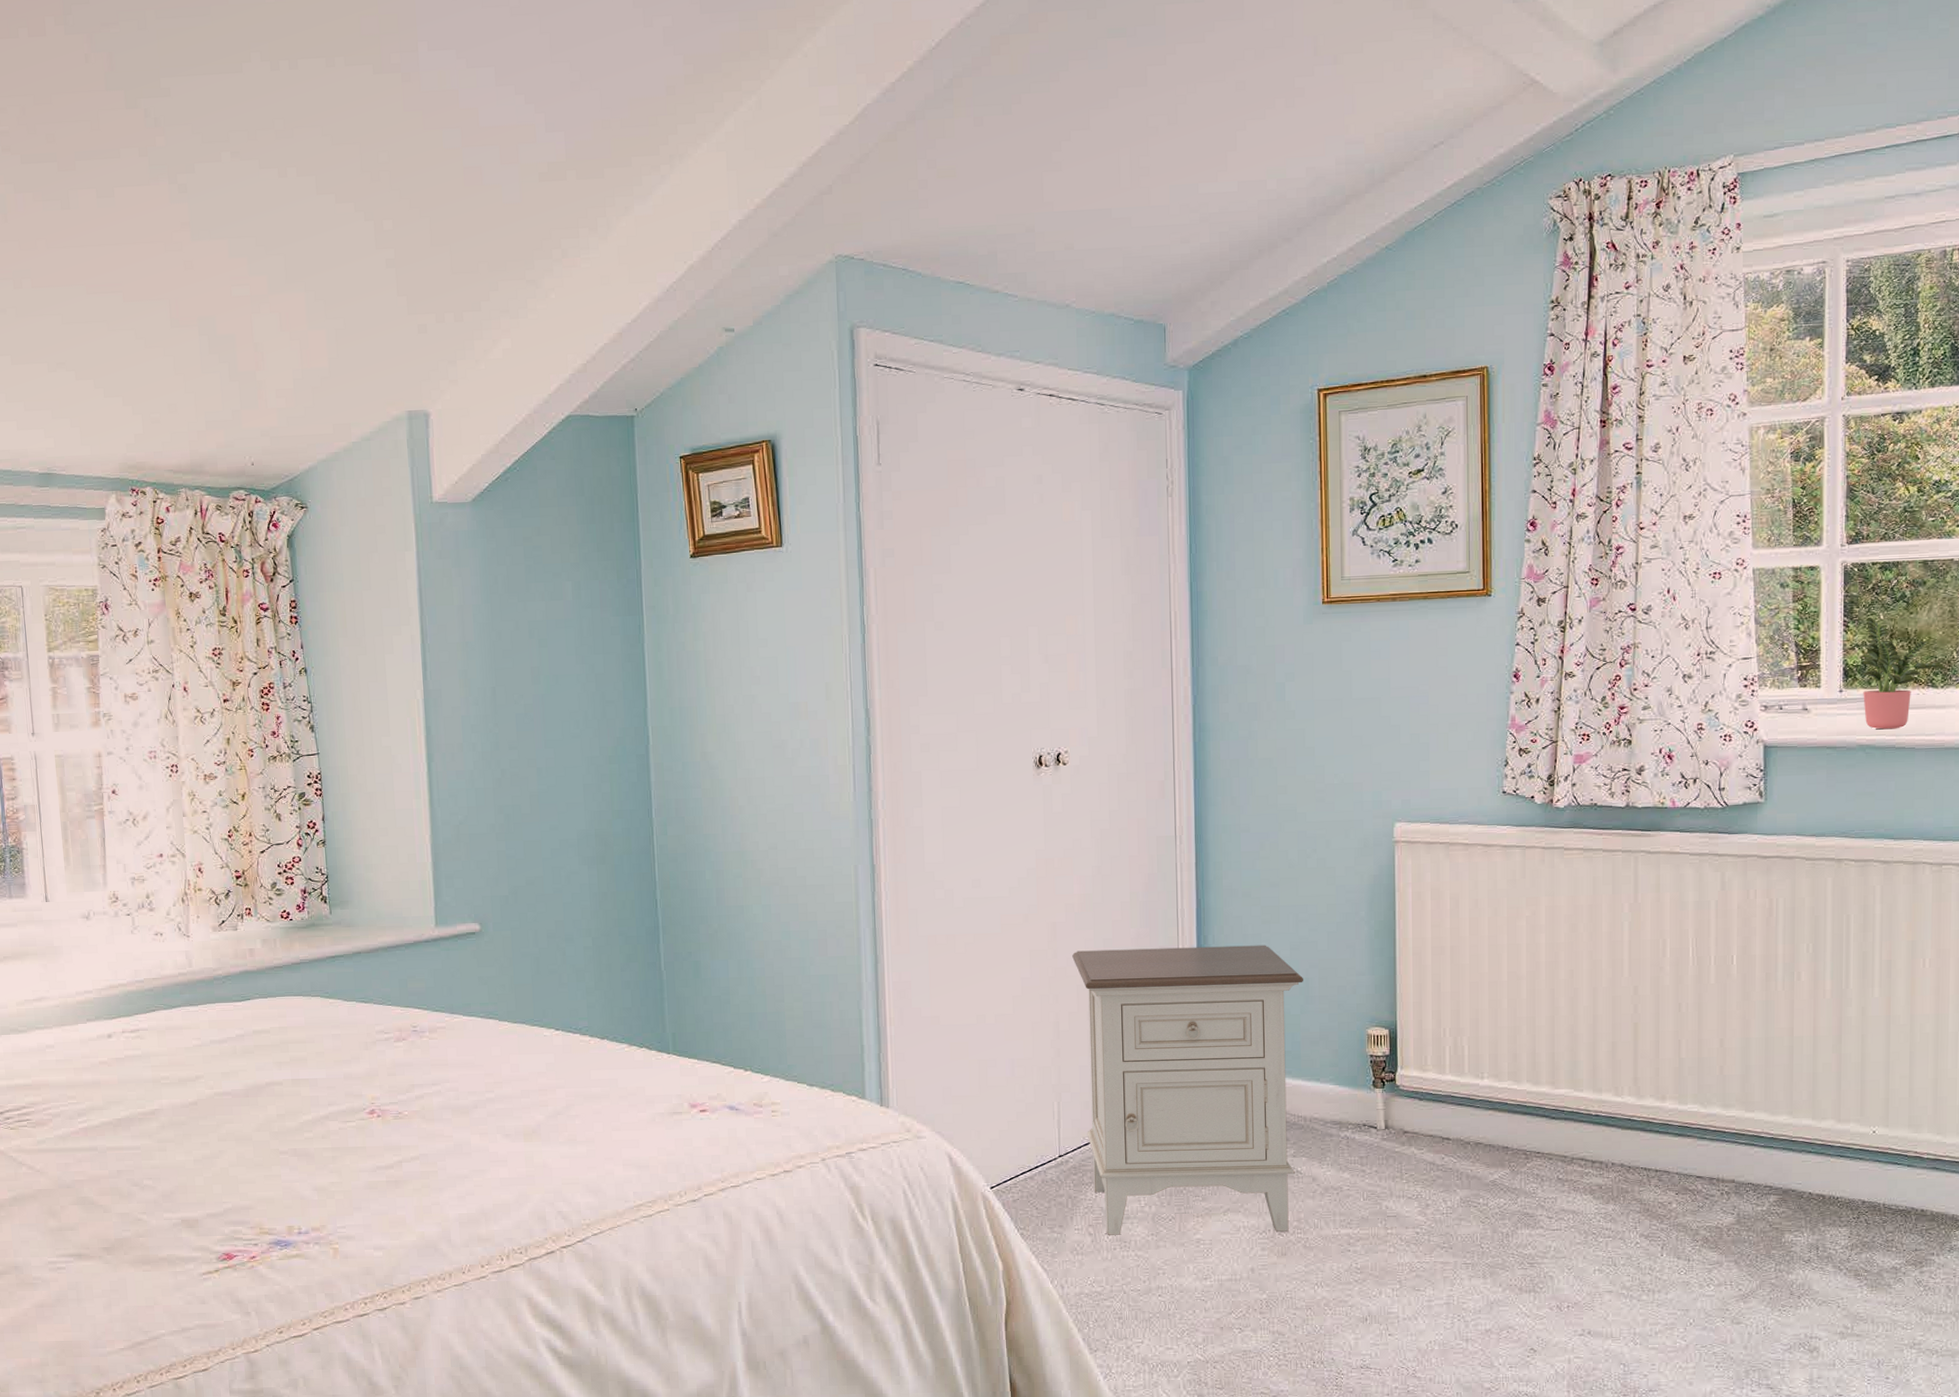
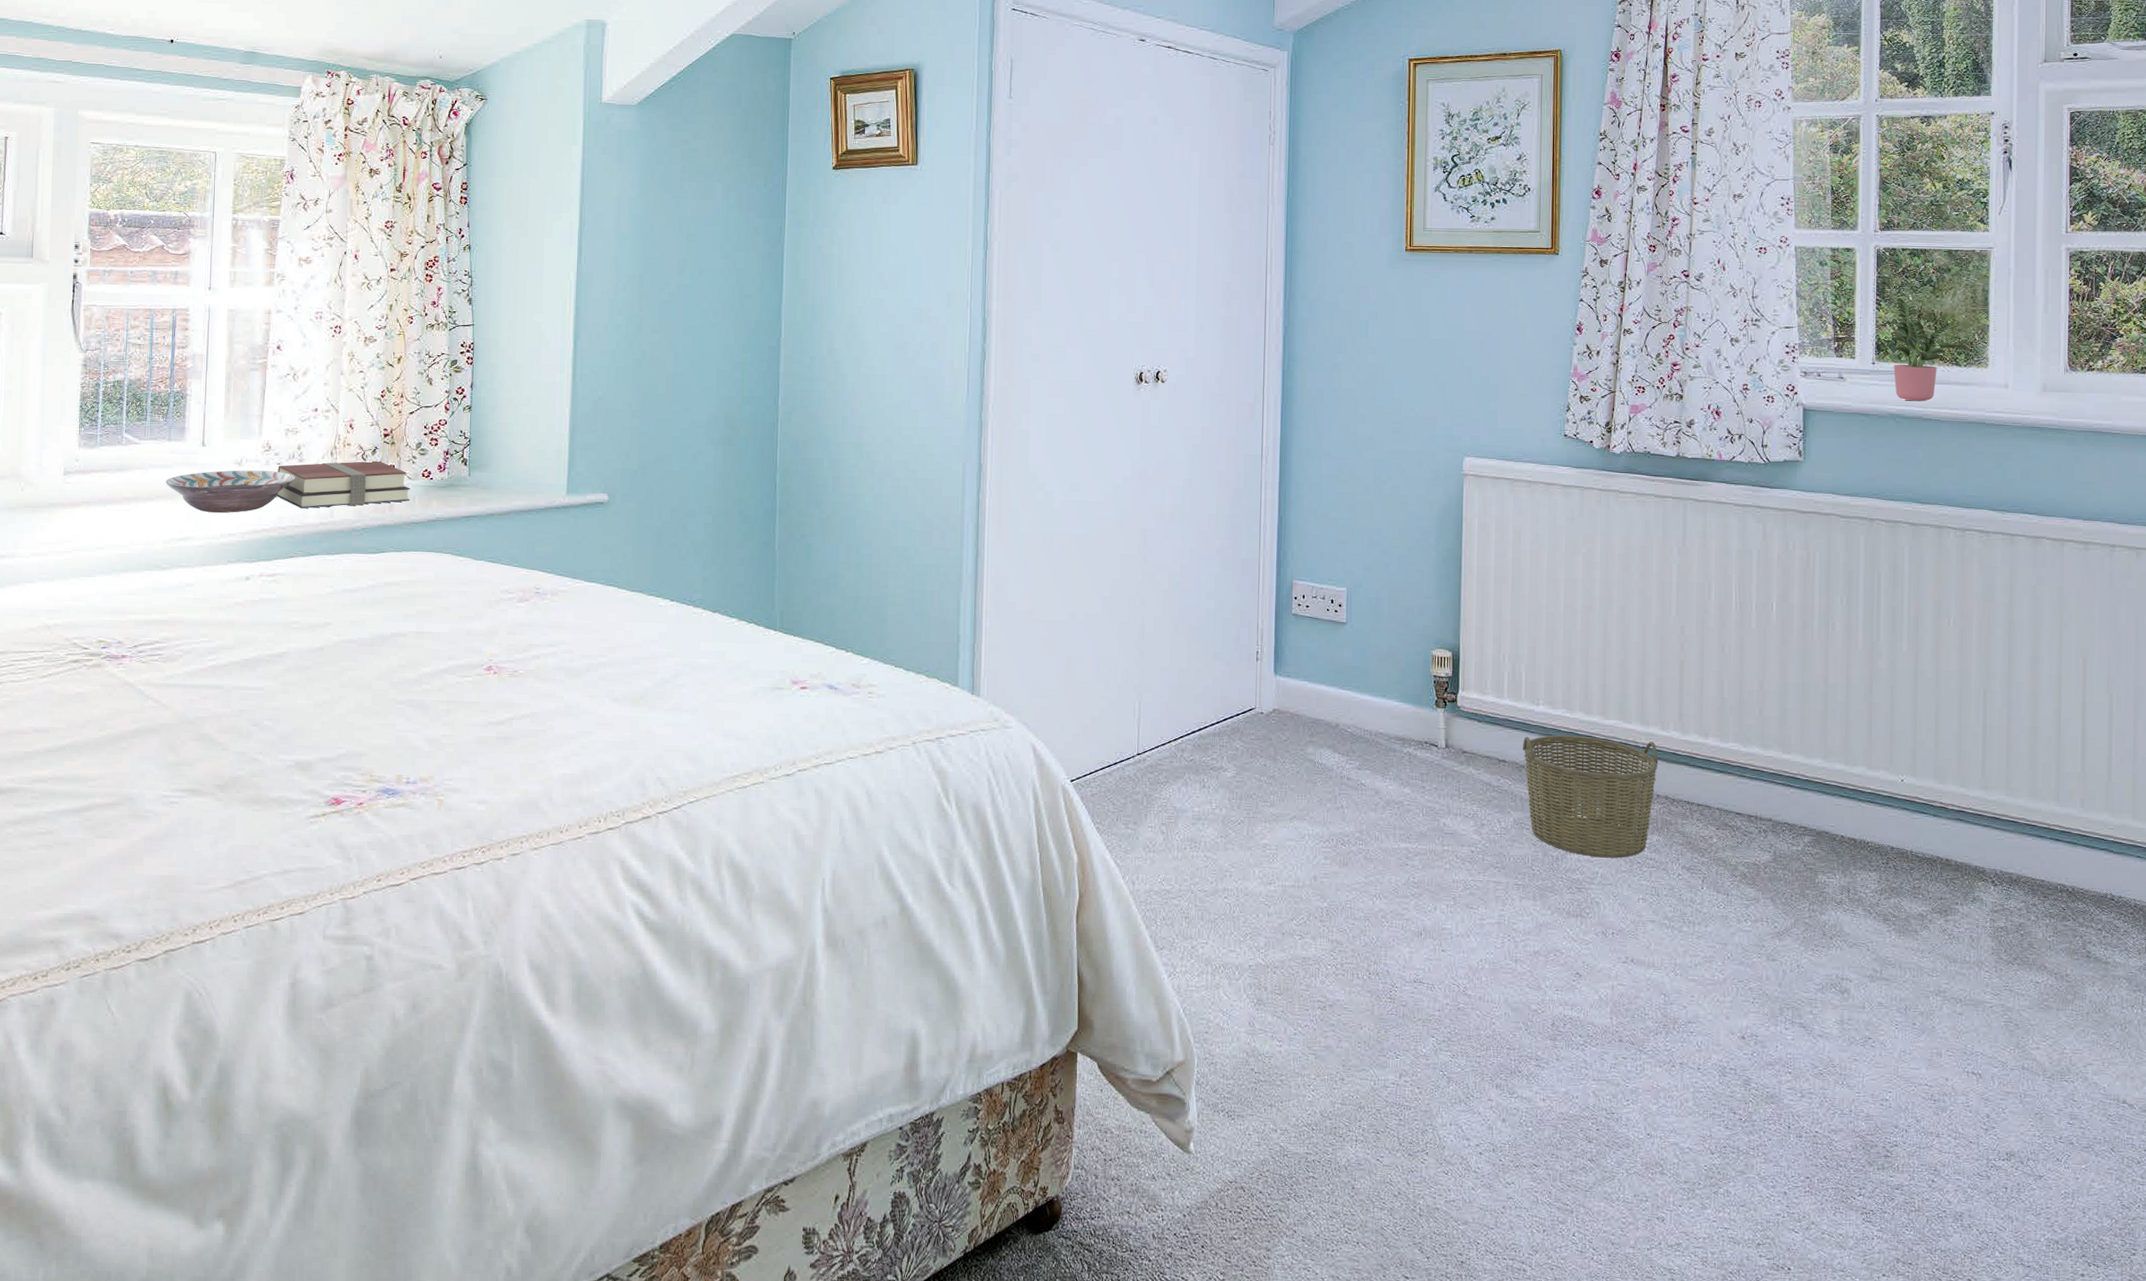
decorative bowl: none [11,922,148,971] -> present [165,470,296,513]
books: none [128,904,271,960] -> present [277,460,411,509]
nightstand: present [1072,945,1304,1235] -> none [1160,557,1375,842]
basket: none [1467,1107,1613,1231] -> present [1522,735,1659,858]

